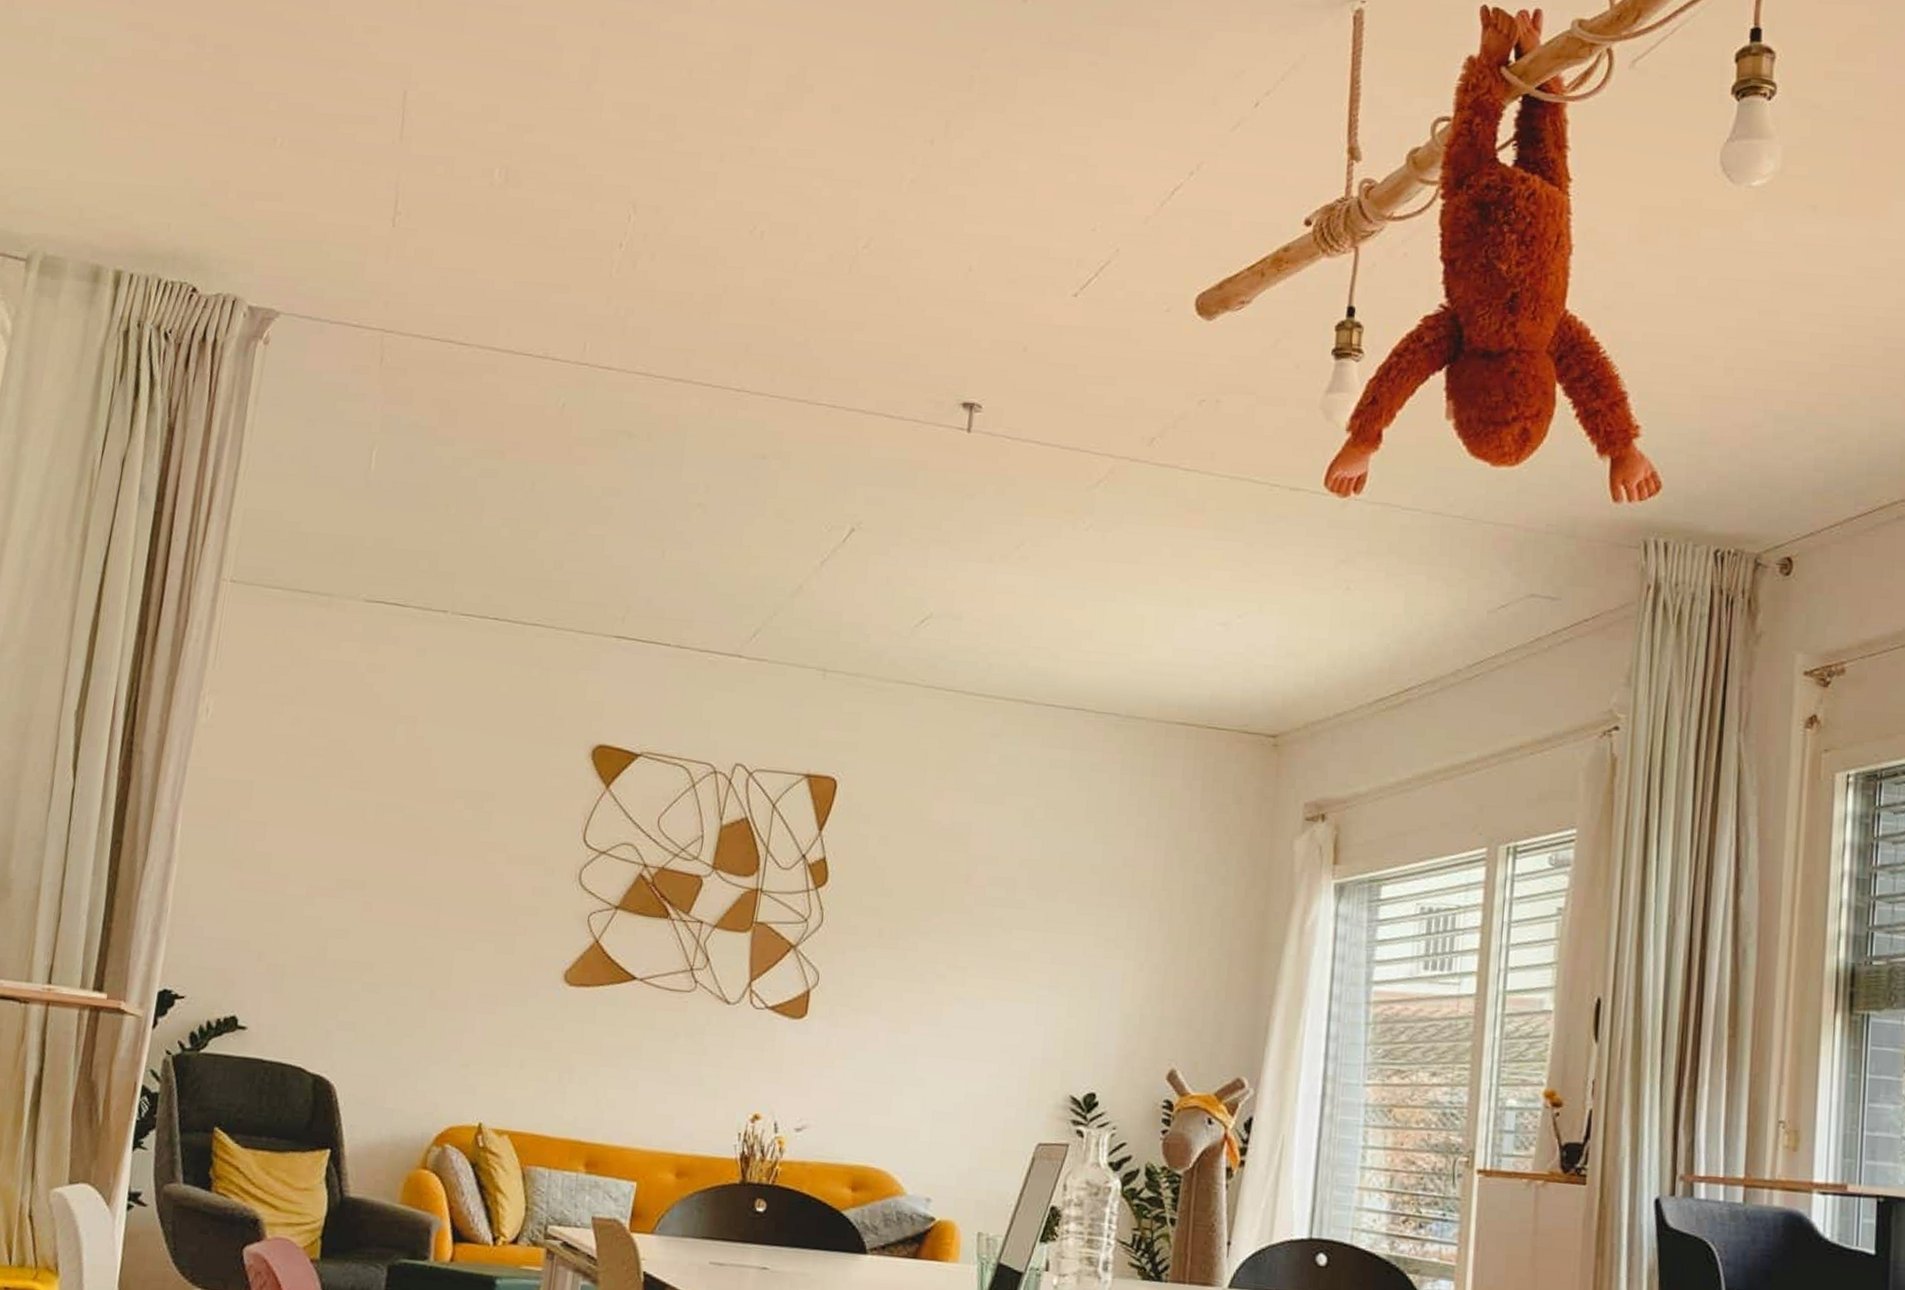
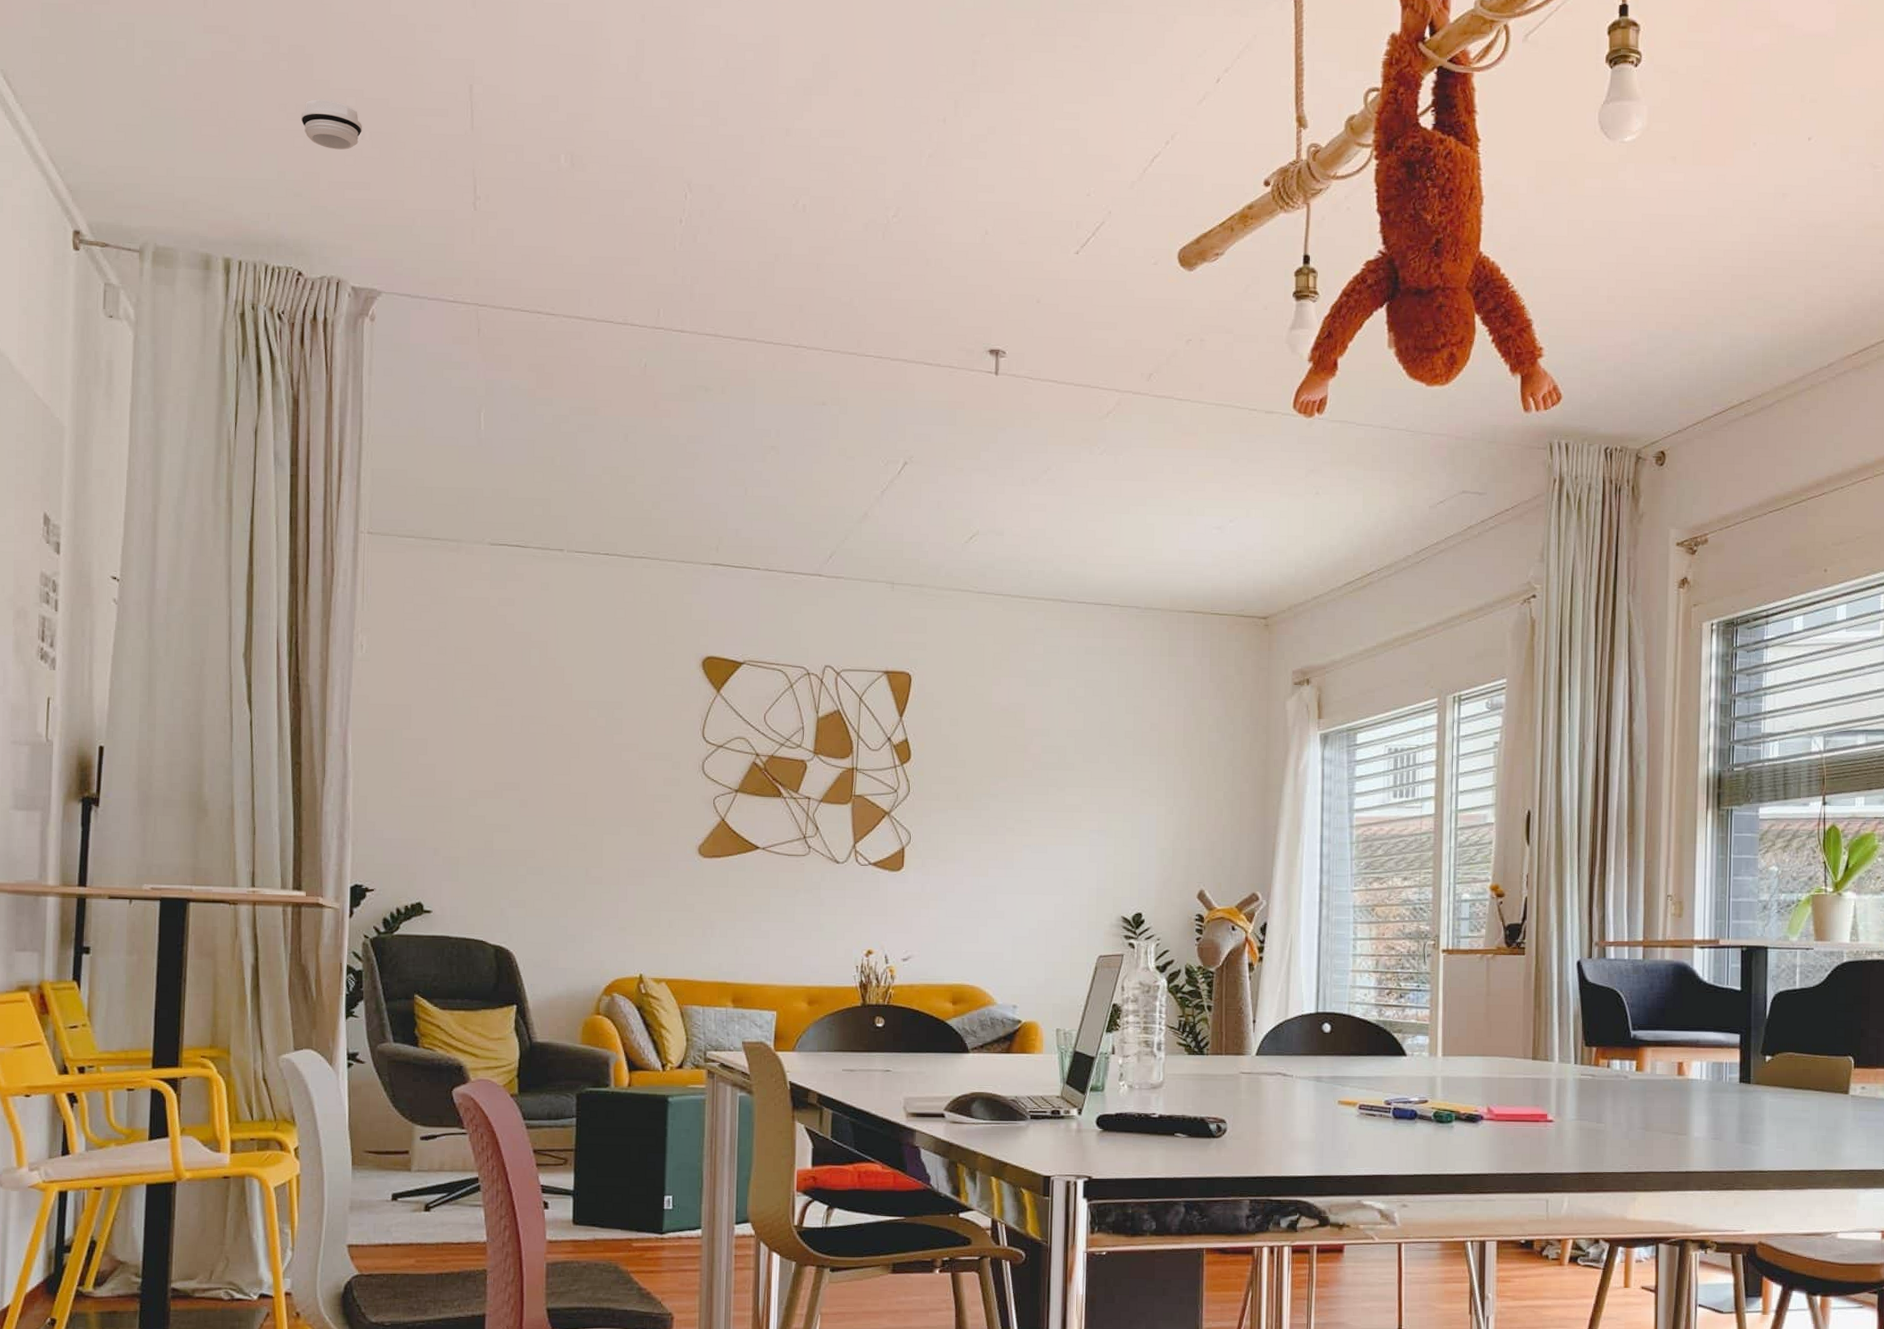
smoke detector: none [217,103,282,157] -> present [301,99,362,150]

